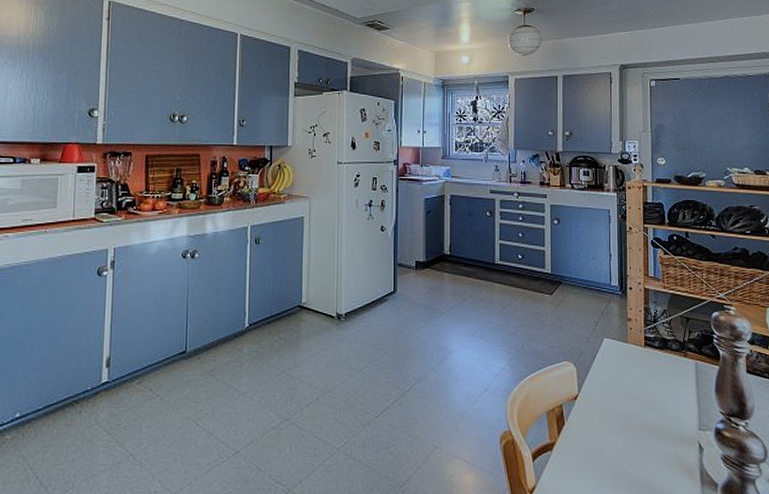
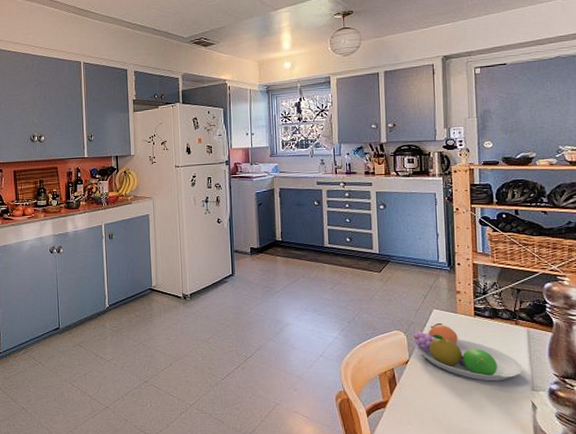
fruit bowl: none [583,353,690,420] -> present [413,322,523,381]

